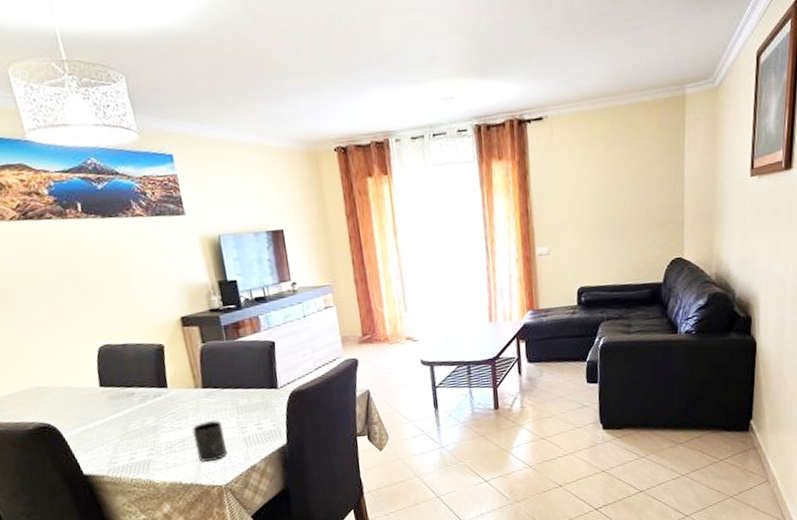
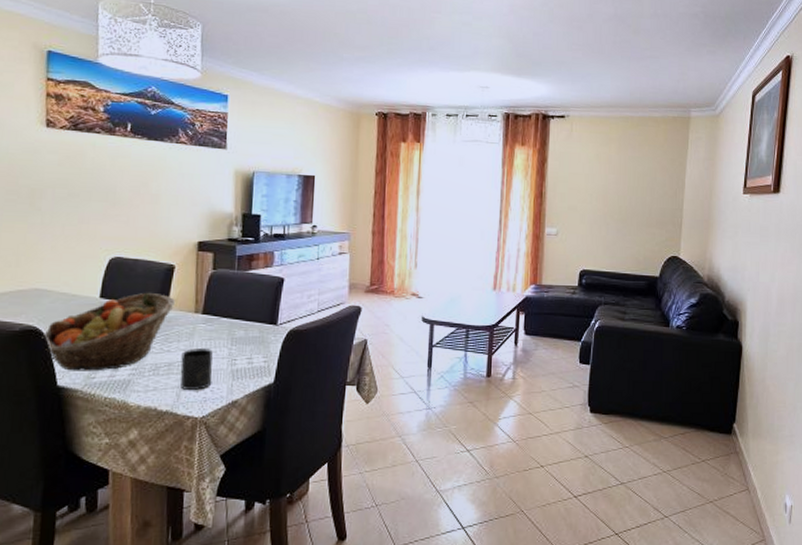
fruit basket: none [56,374,175,460] -> present [42,292,176,371]

